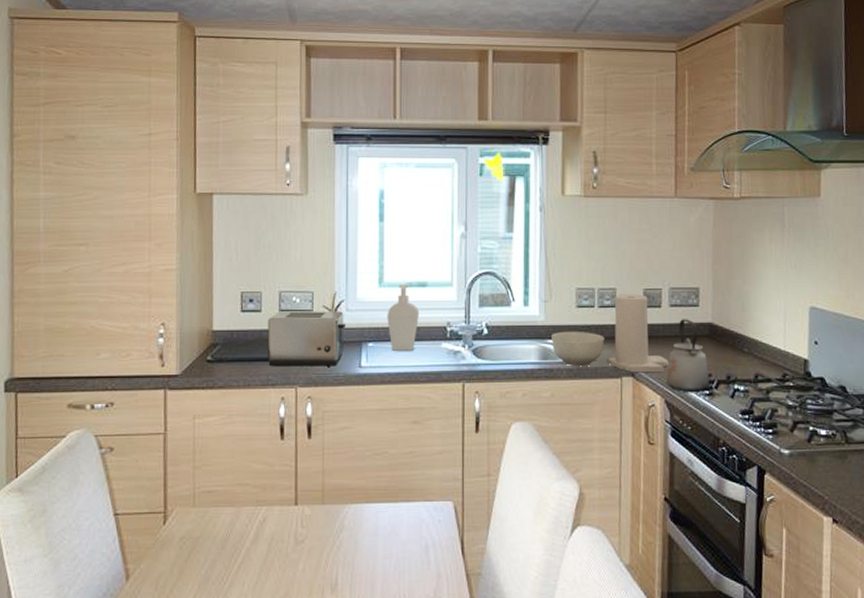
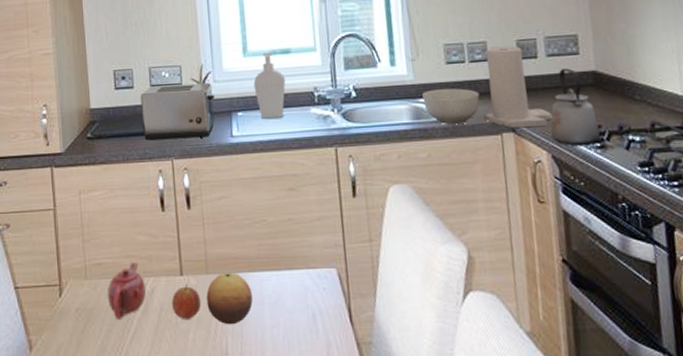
teapot: none [215,491,258,549] -> present [107,262,147,319]
fruit: none [283,513,315,550] -> present [171,283,202,321]
fruit: none [320,503,367,556] -> present [206,272,253,325]

